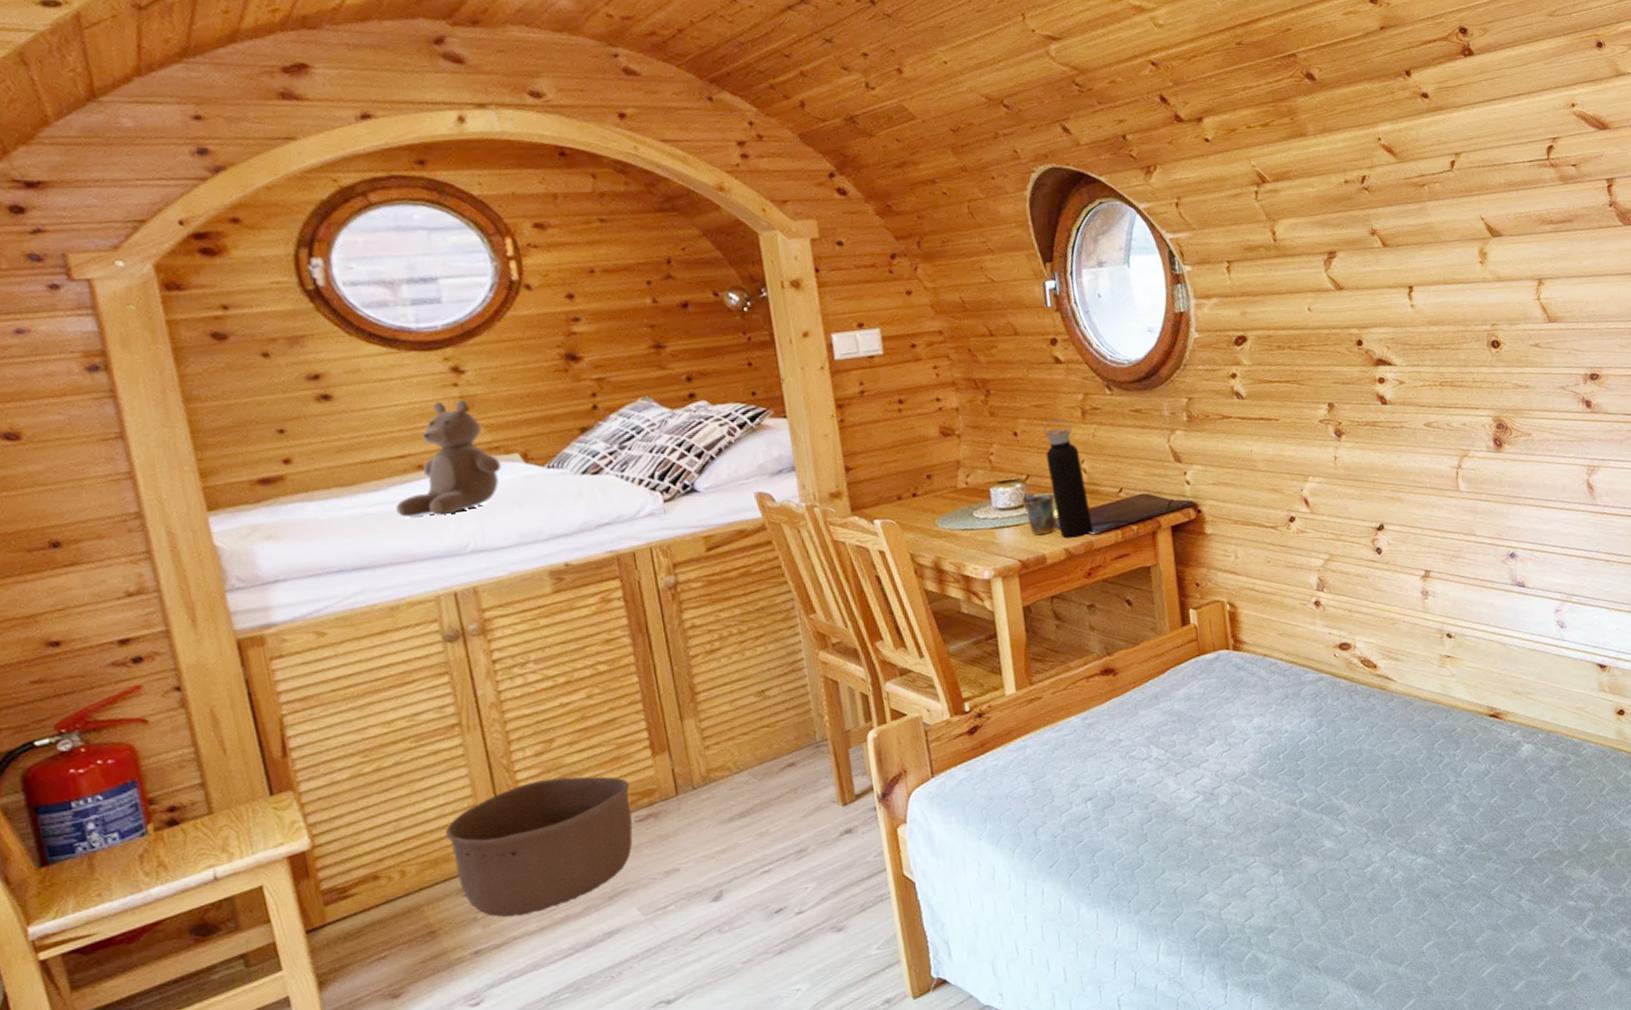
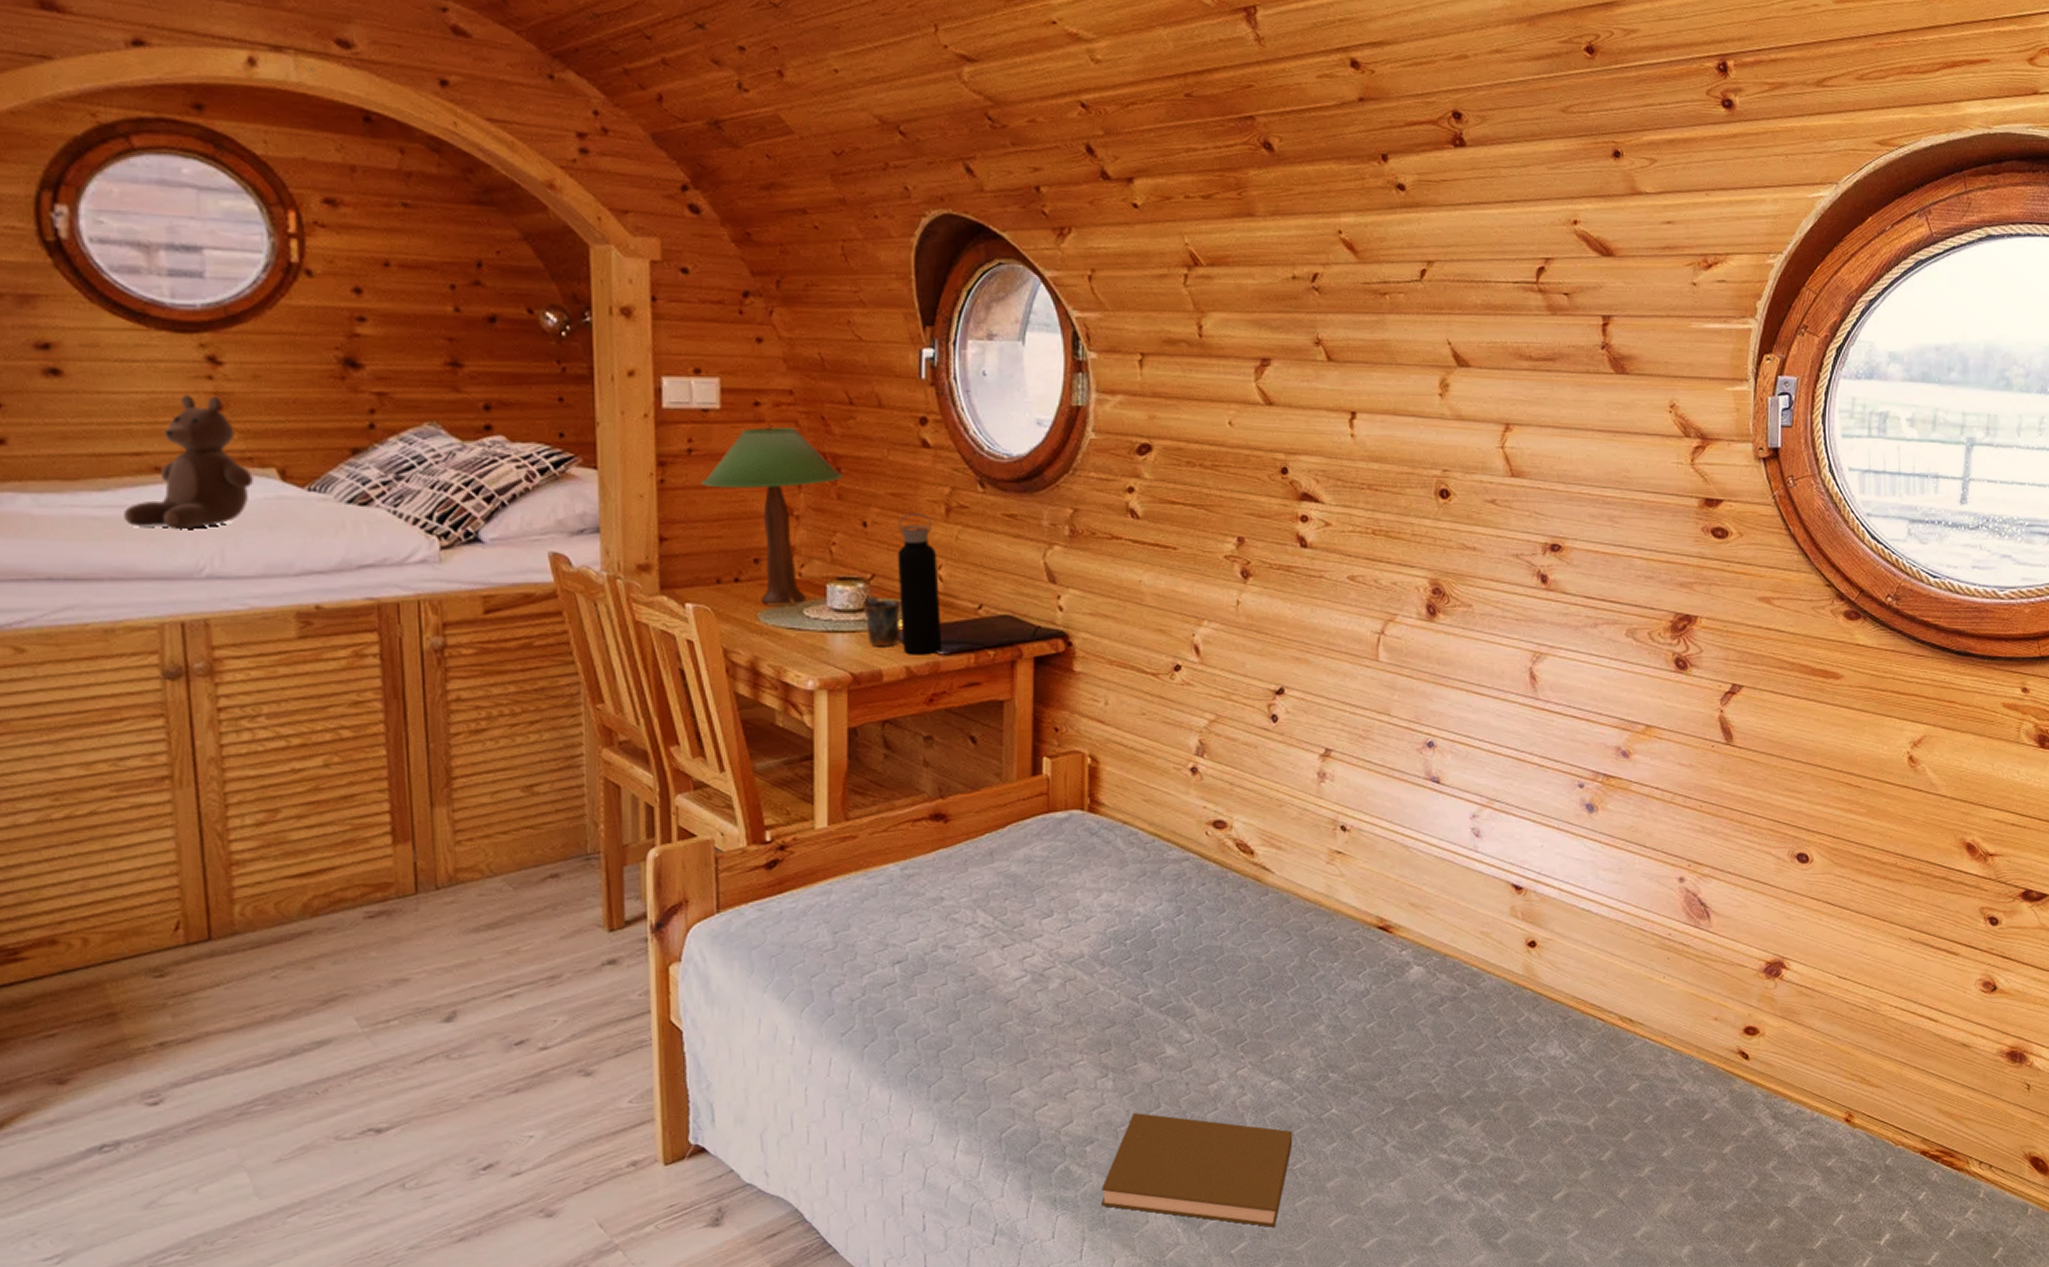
basket: present [445,776,633,918] -> none [139,855,362,1009]
table lamp: none [875,361,993,514] -> present [701,424,844,606]
book: none [1286,898,1442,985] -> present [1101,1112,1293,1227]

